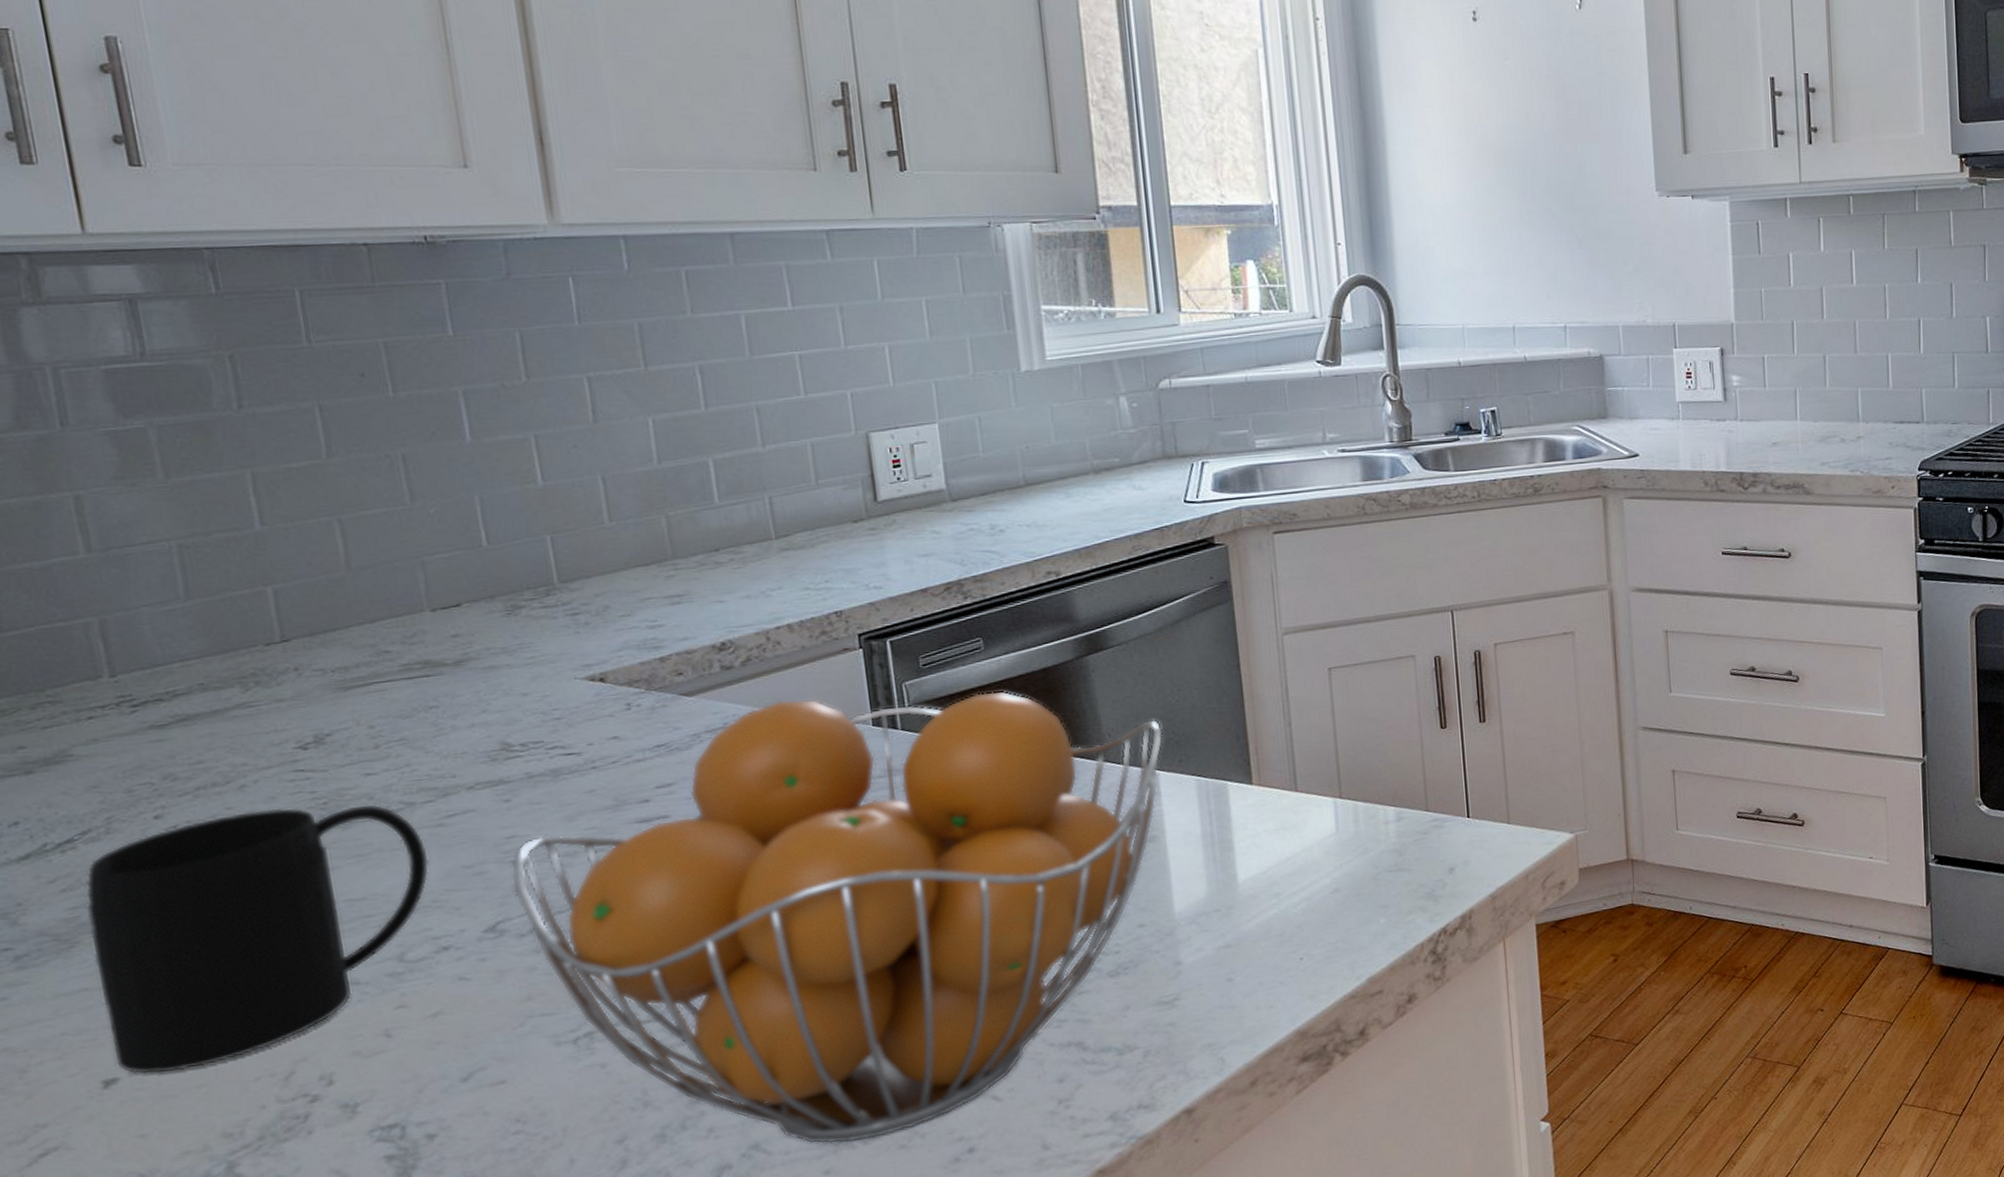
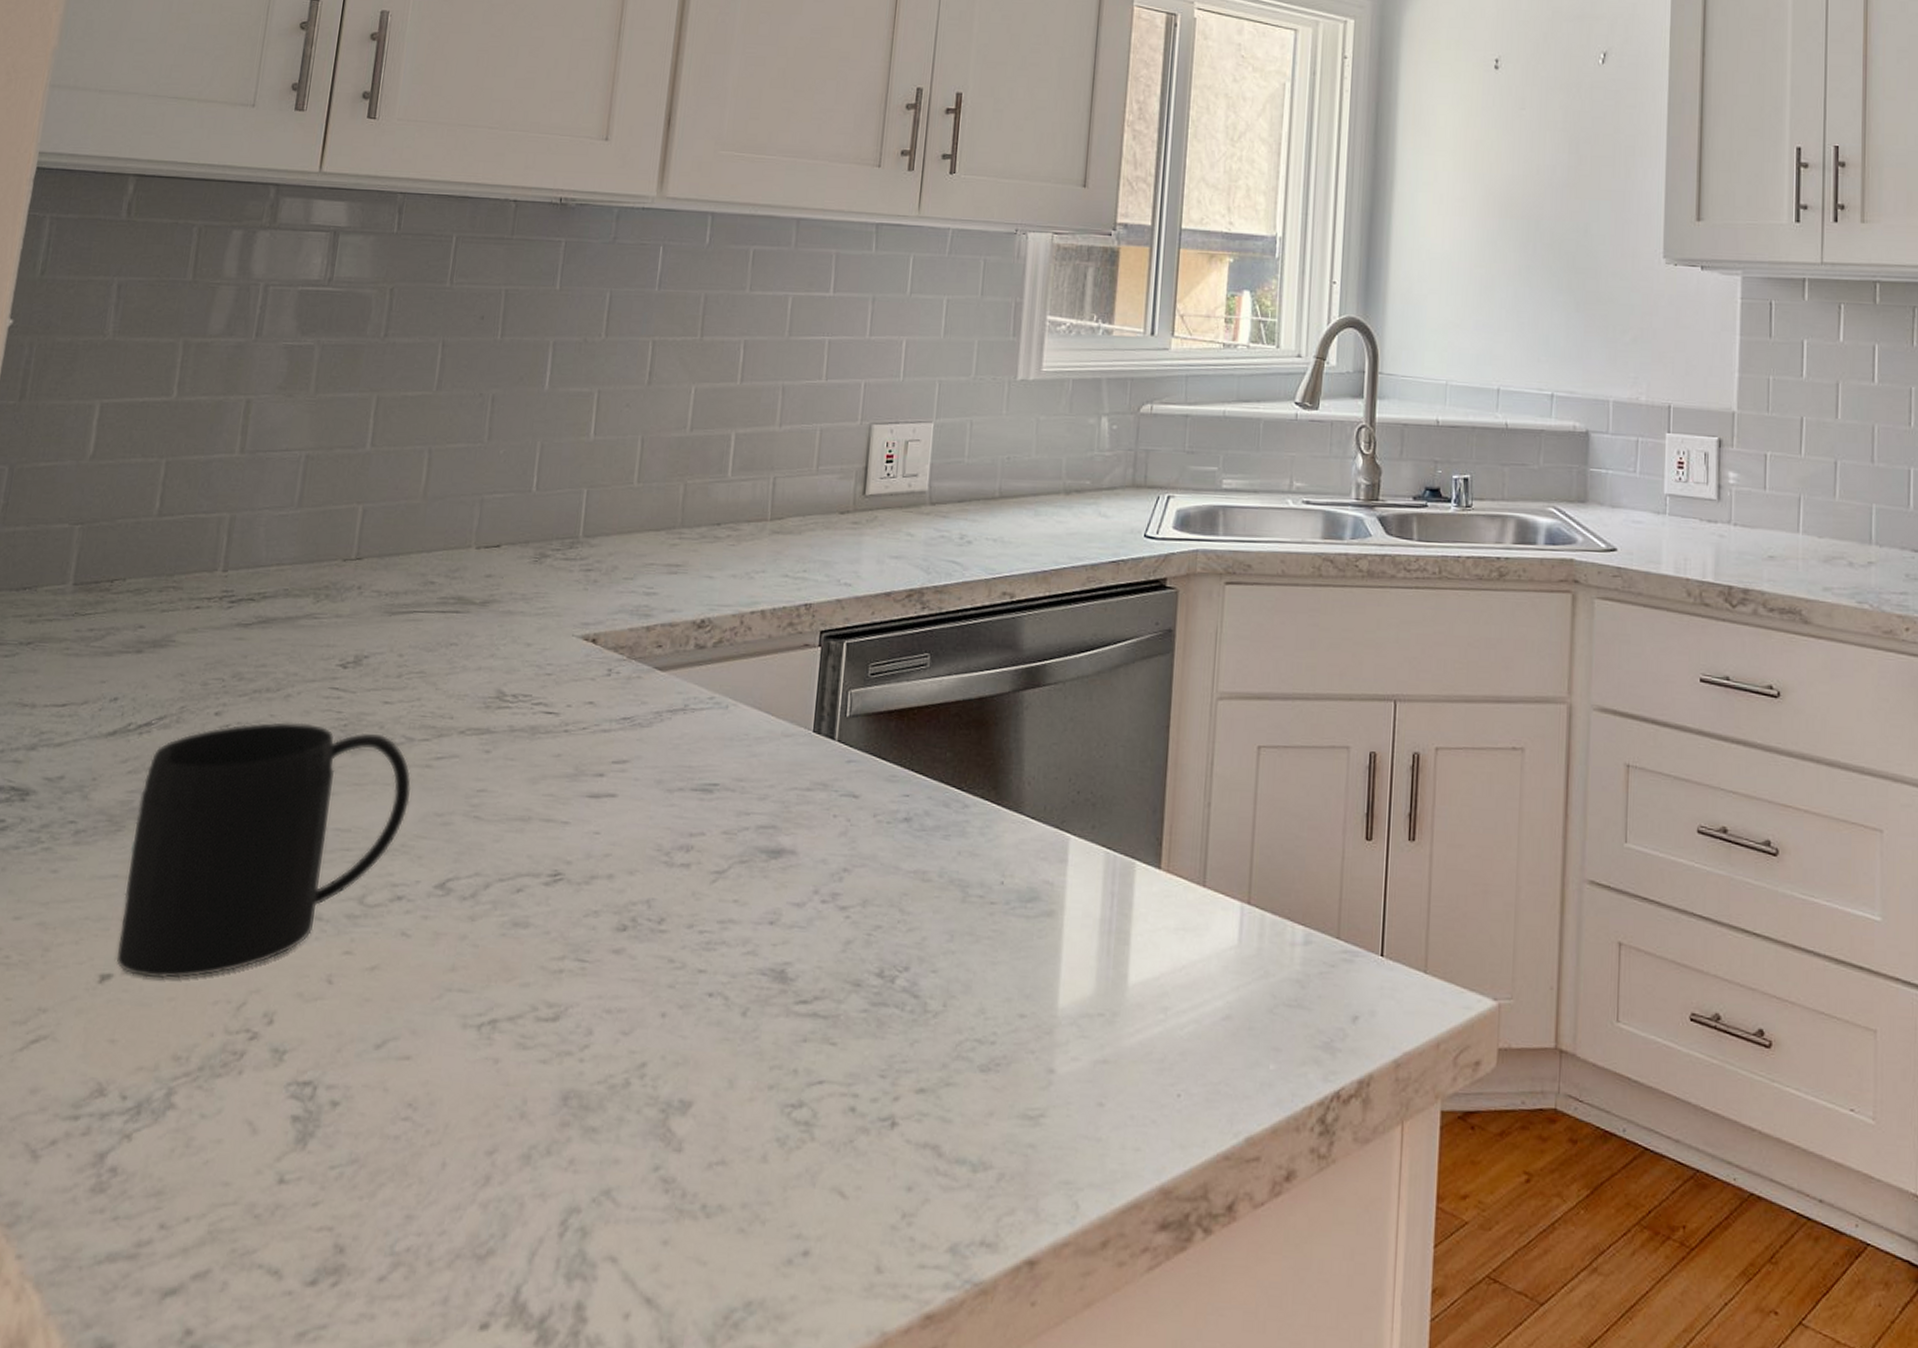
fruit basket: present [511,691,1163,1144] -> none [468,689,1082,1214]

